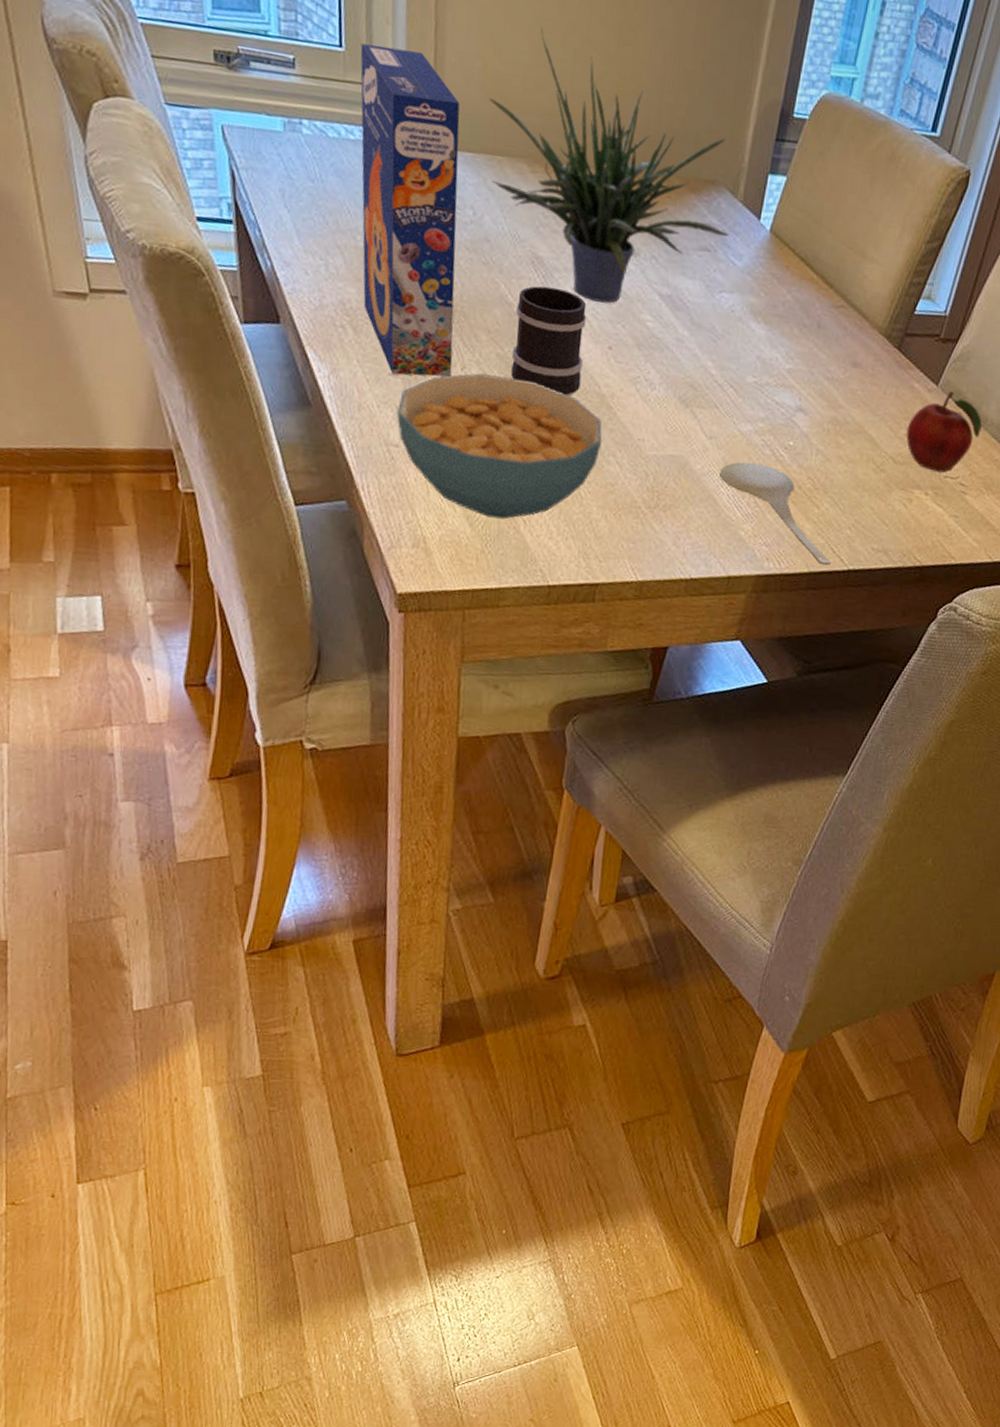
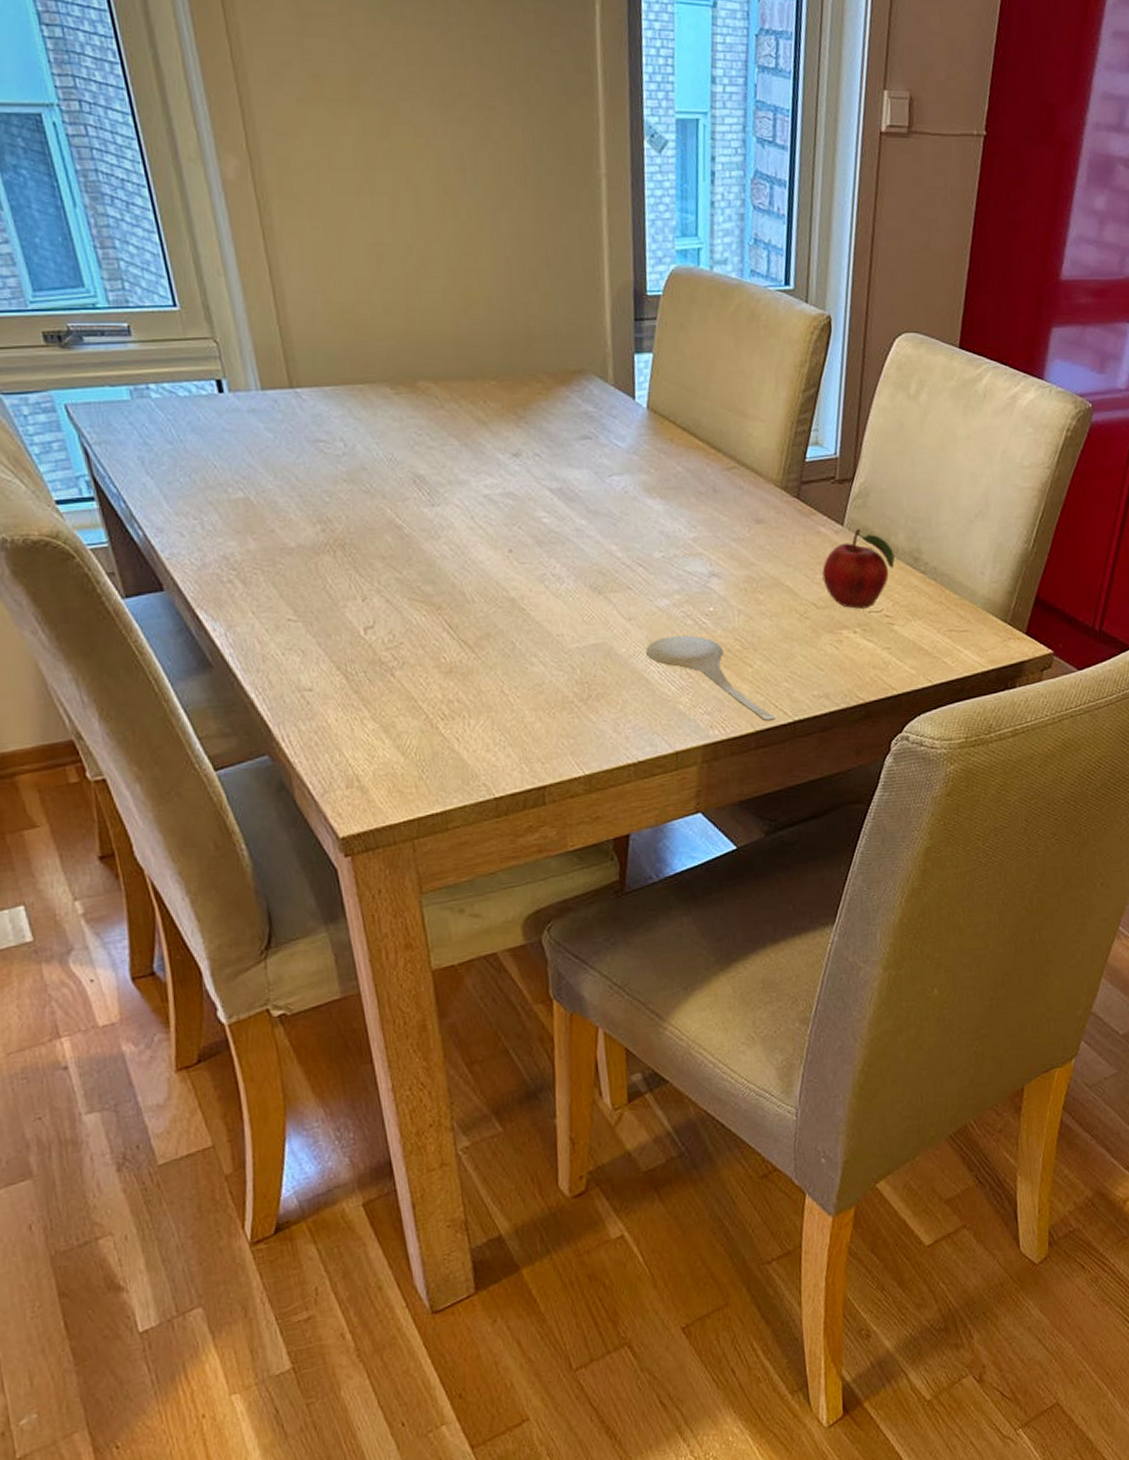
cereal box: present [360,43,460,377] -> none [195,298,353,619]
cereal bowl: present [397,373,602,519] -> none [304,599,521,743]
potted plant: present [489,26,730,304] -> none [338,251,608,508]
mug: present [511,286,587,395] -> none [406,502,488,606]

